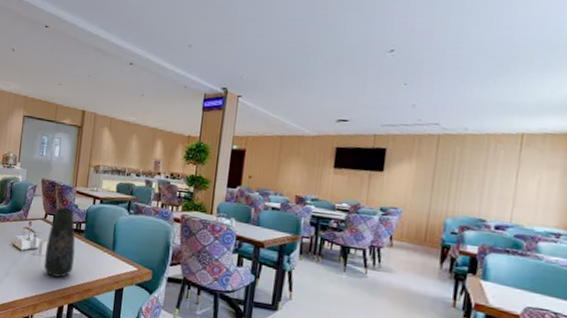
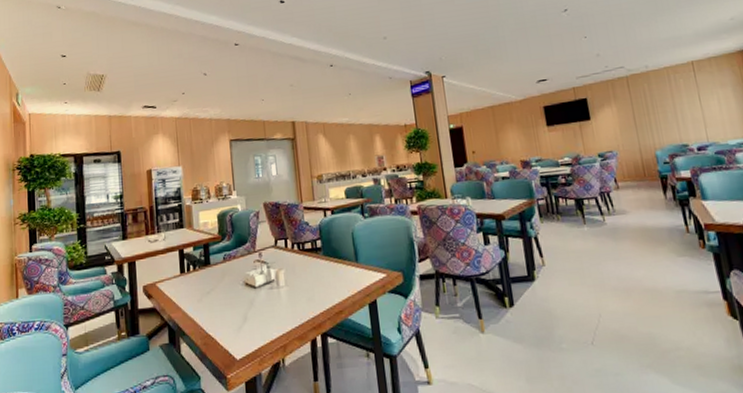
vase: present [44,207,75,278] -> none [283,228,318,308]

